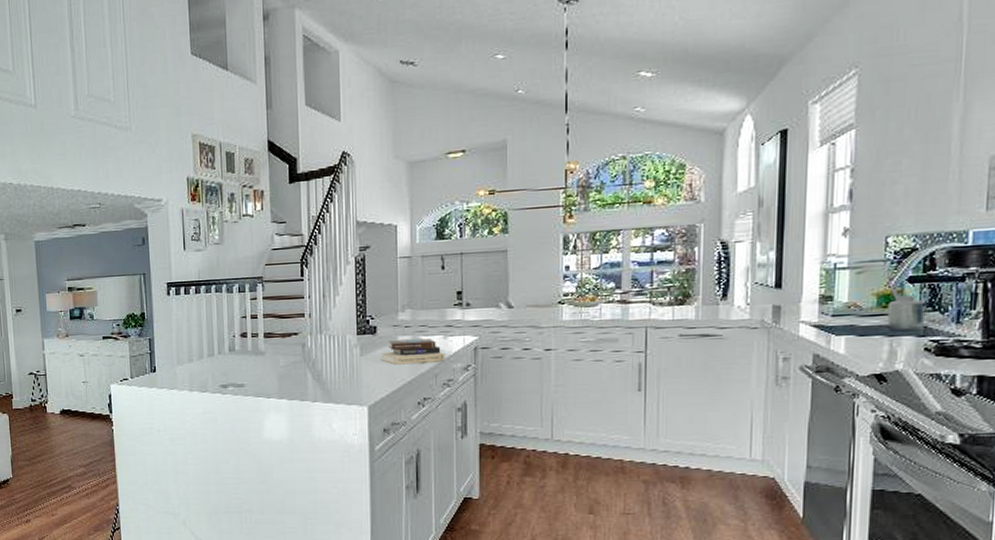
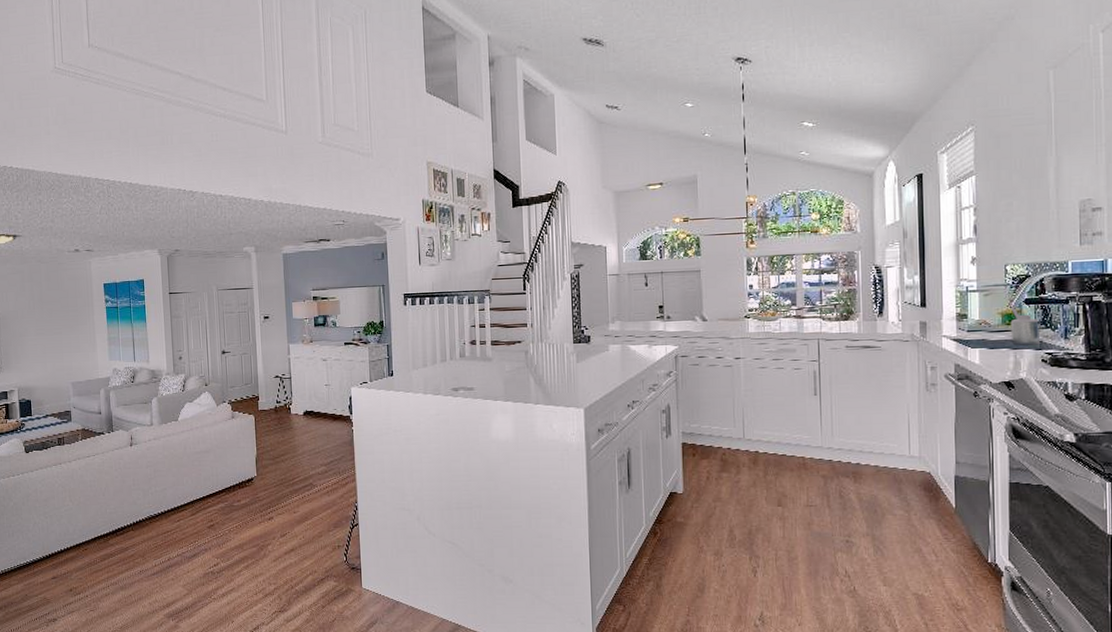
books: present [380,339,446,365] -> none [594,347,651,371]

